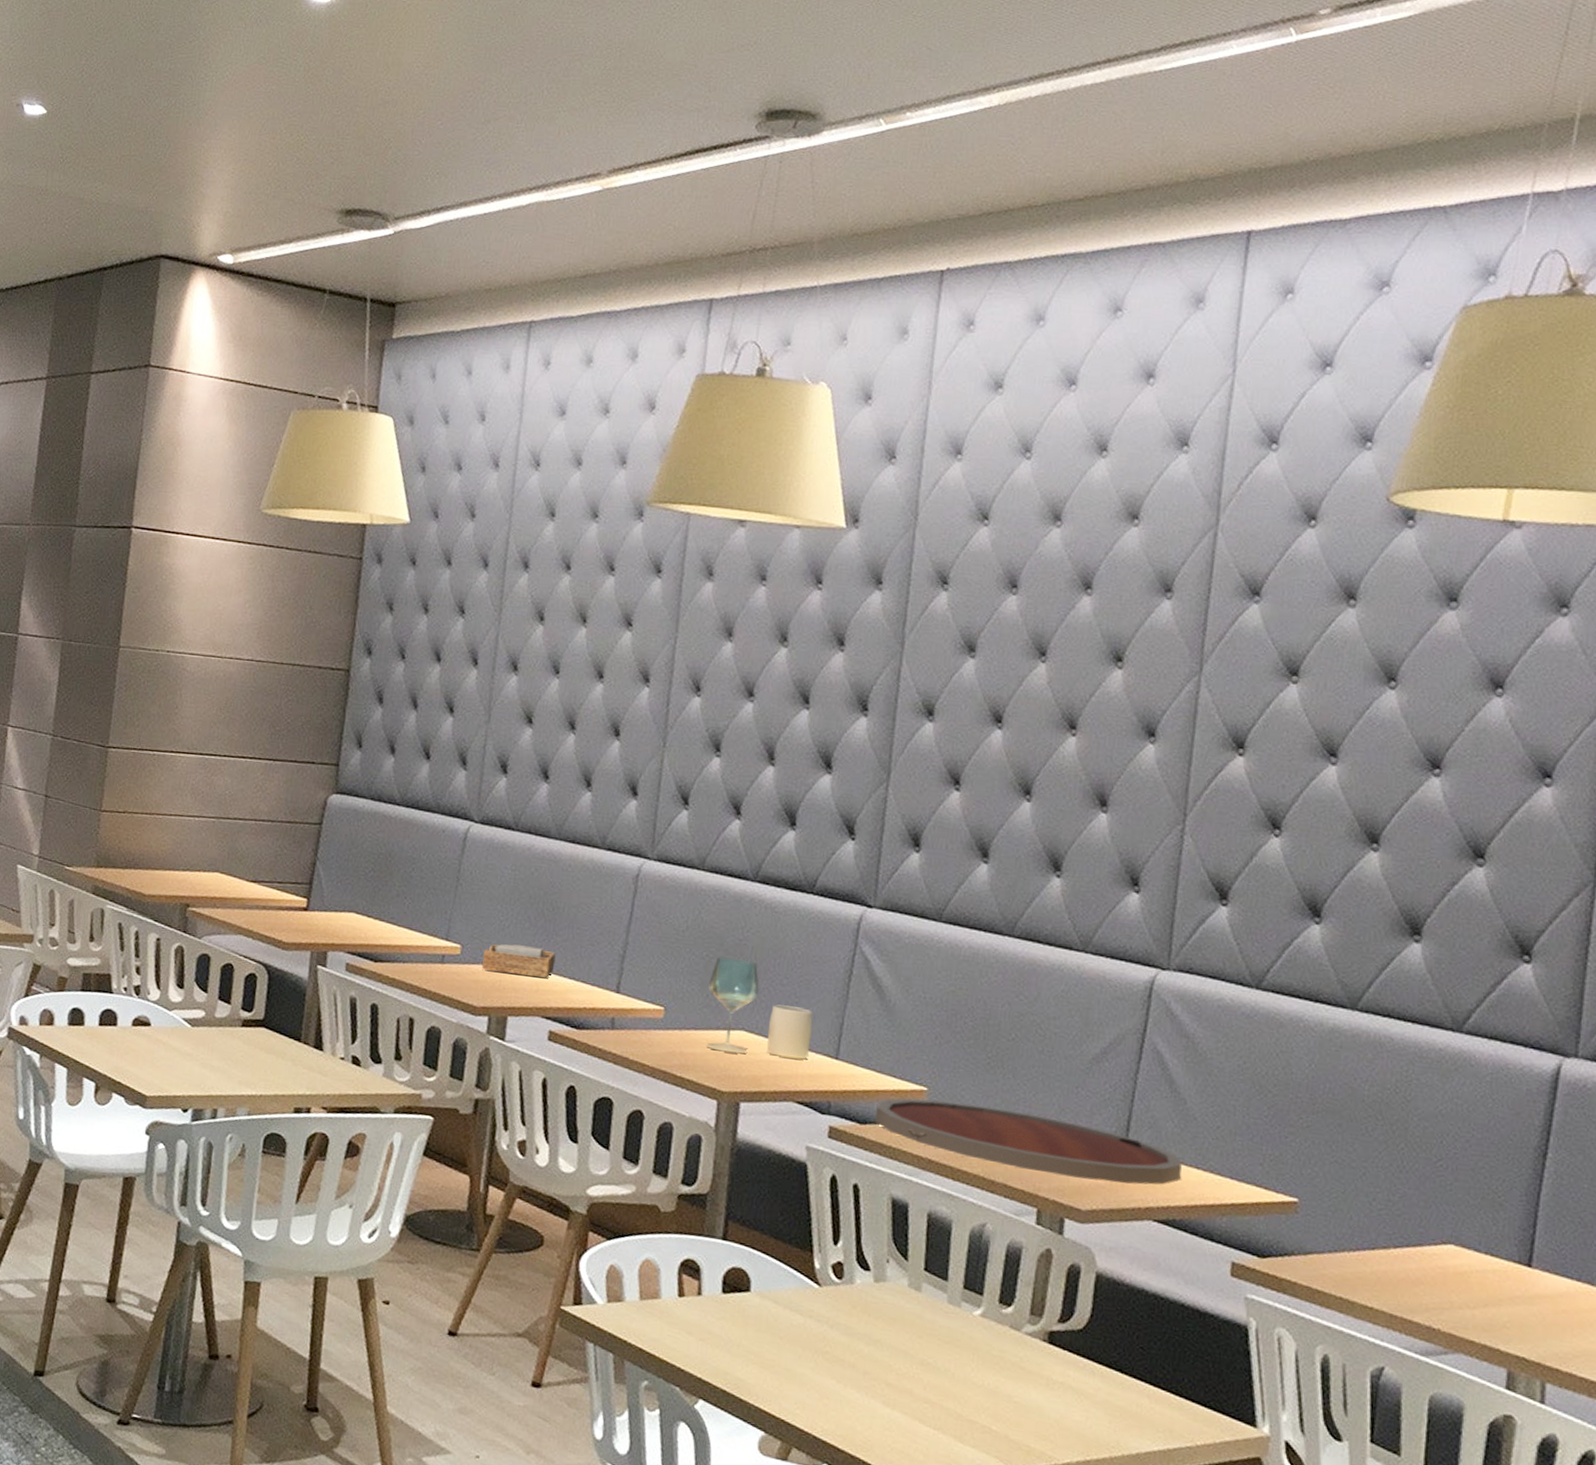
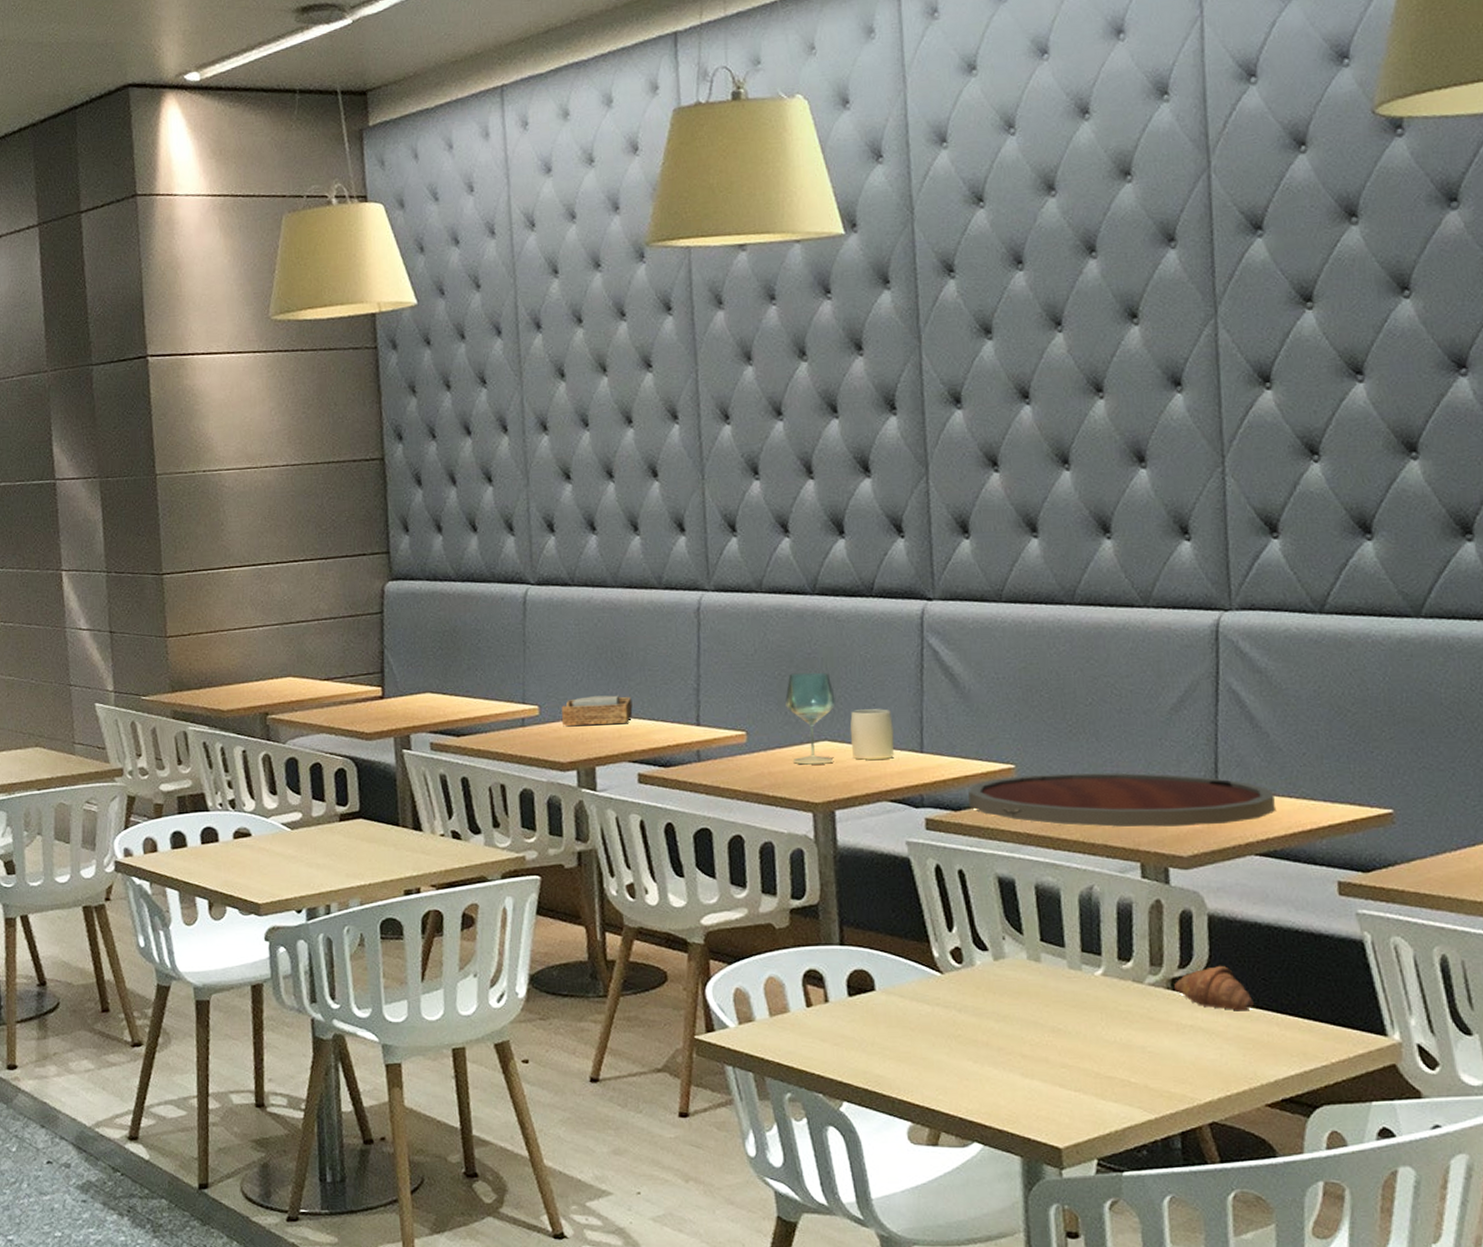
croissant: none [1051,1326,1129,1377] -> present [1174,965,1255,1011]

